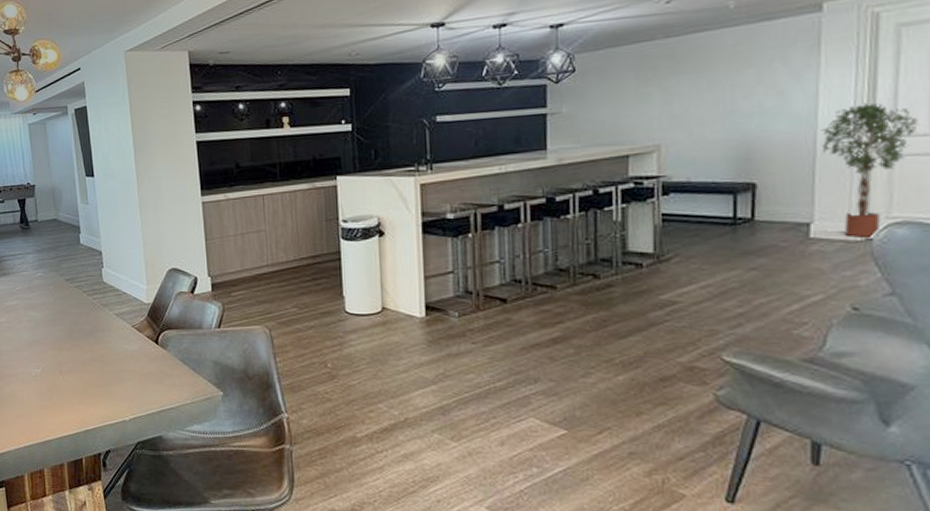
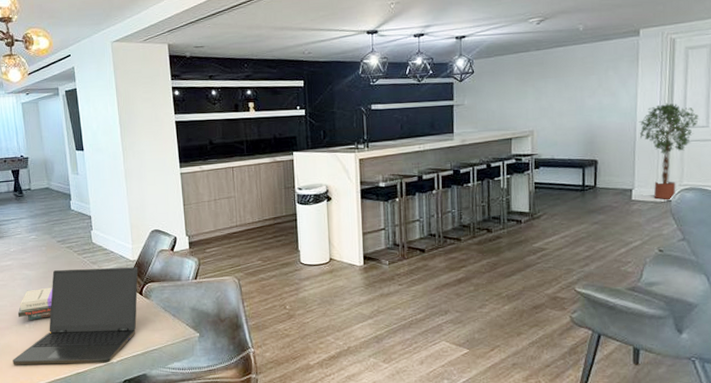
laptop: none [18,312,154,421] -> present [12,267,139,365]
books: none [23,331,61,369] -> present [17,287,53,321]

